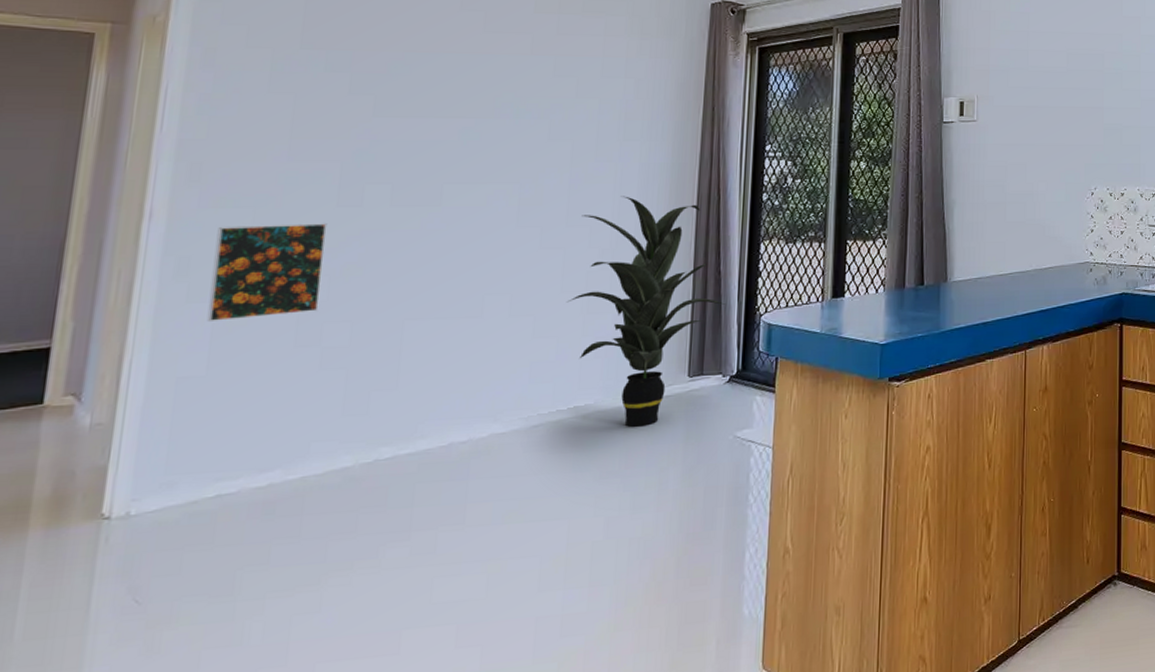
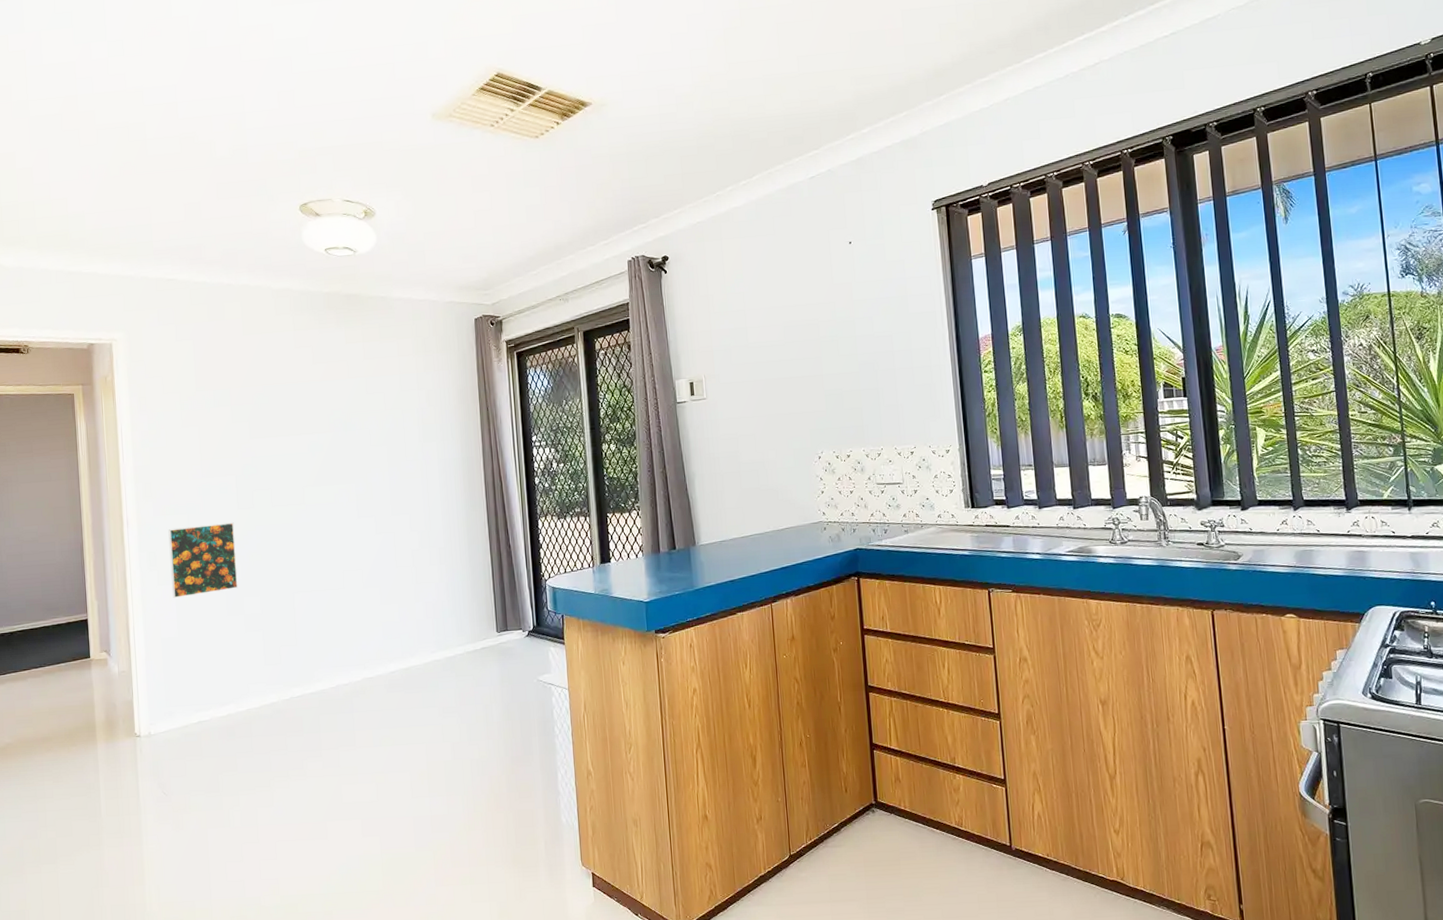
indoor plant: present [567,196,726,427] -> none [401,487,518,673]

